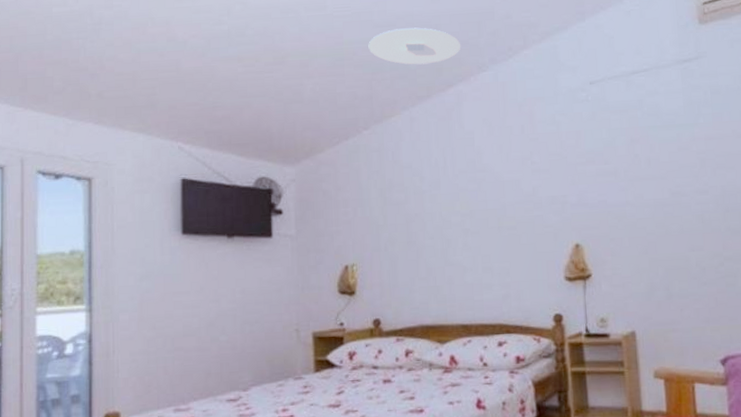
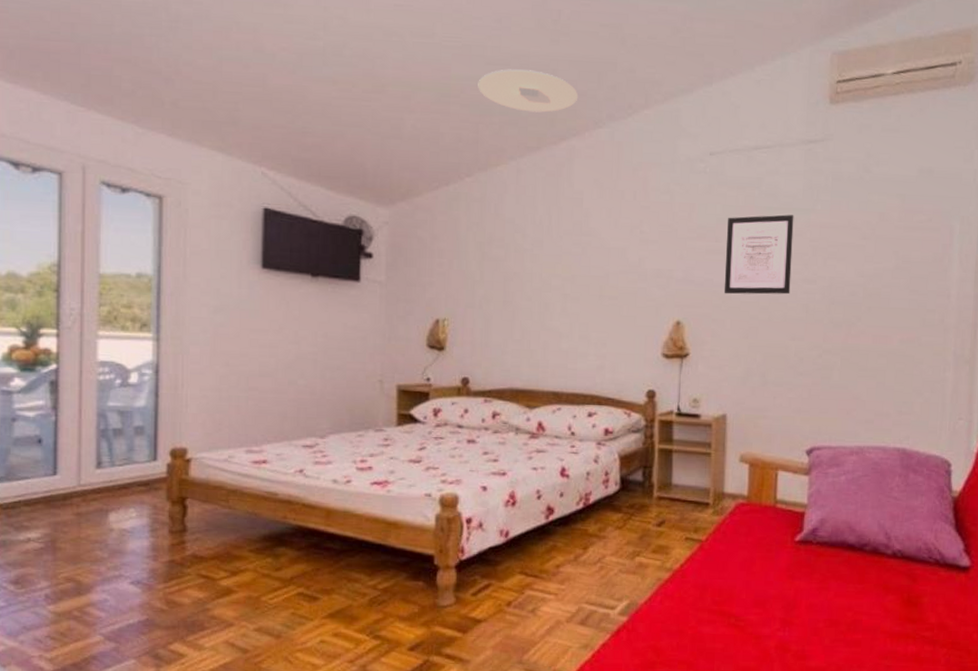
wall art: none [614,131,684,213] -> present [723,214,794,295]

